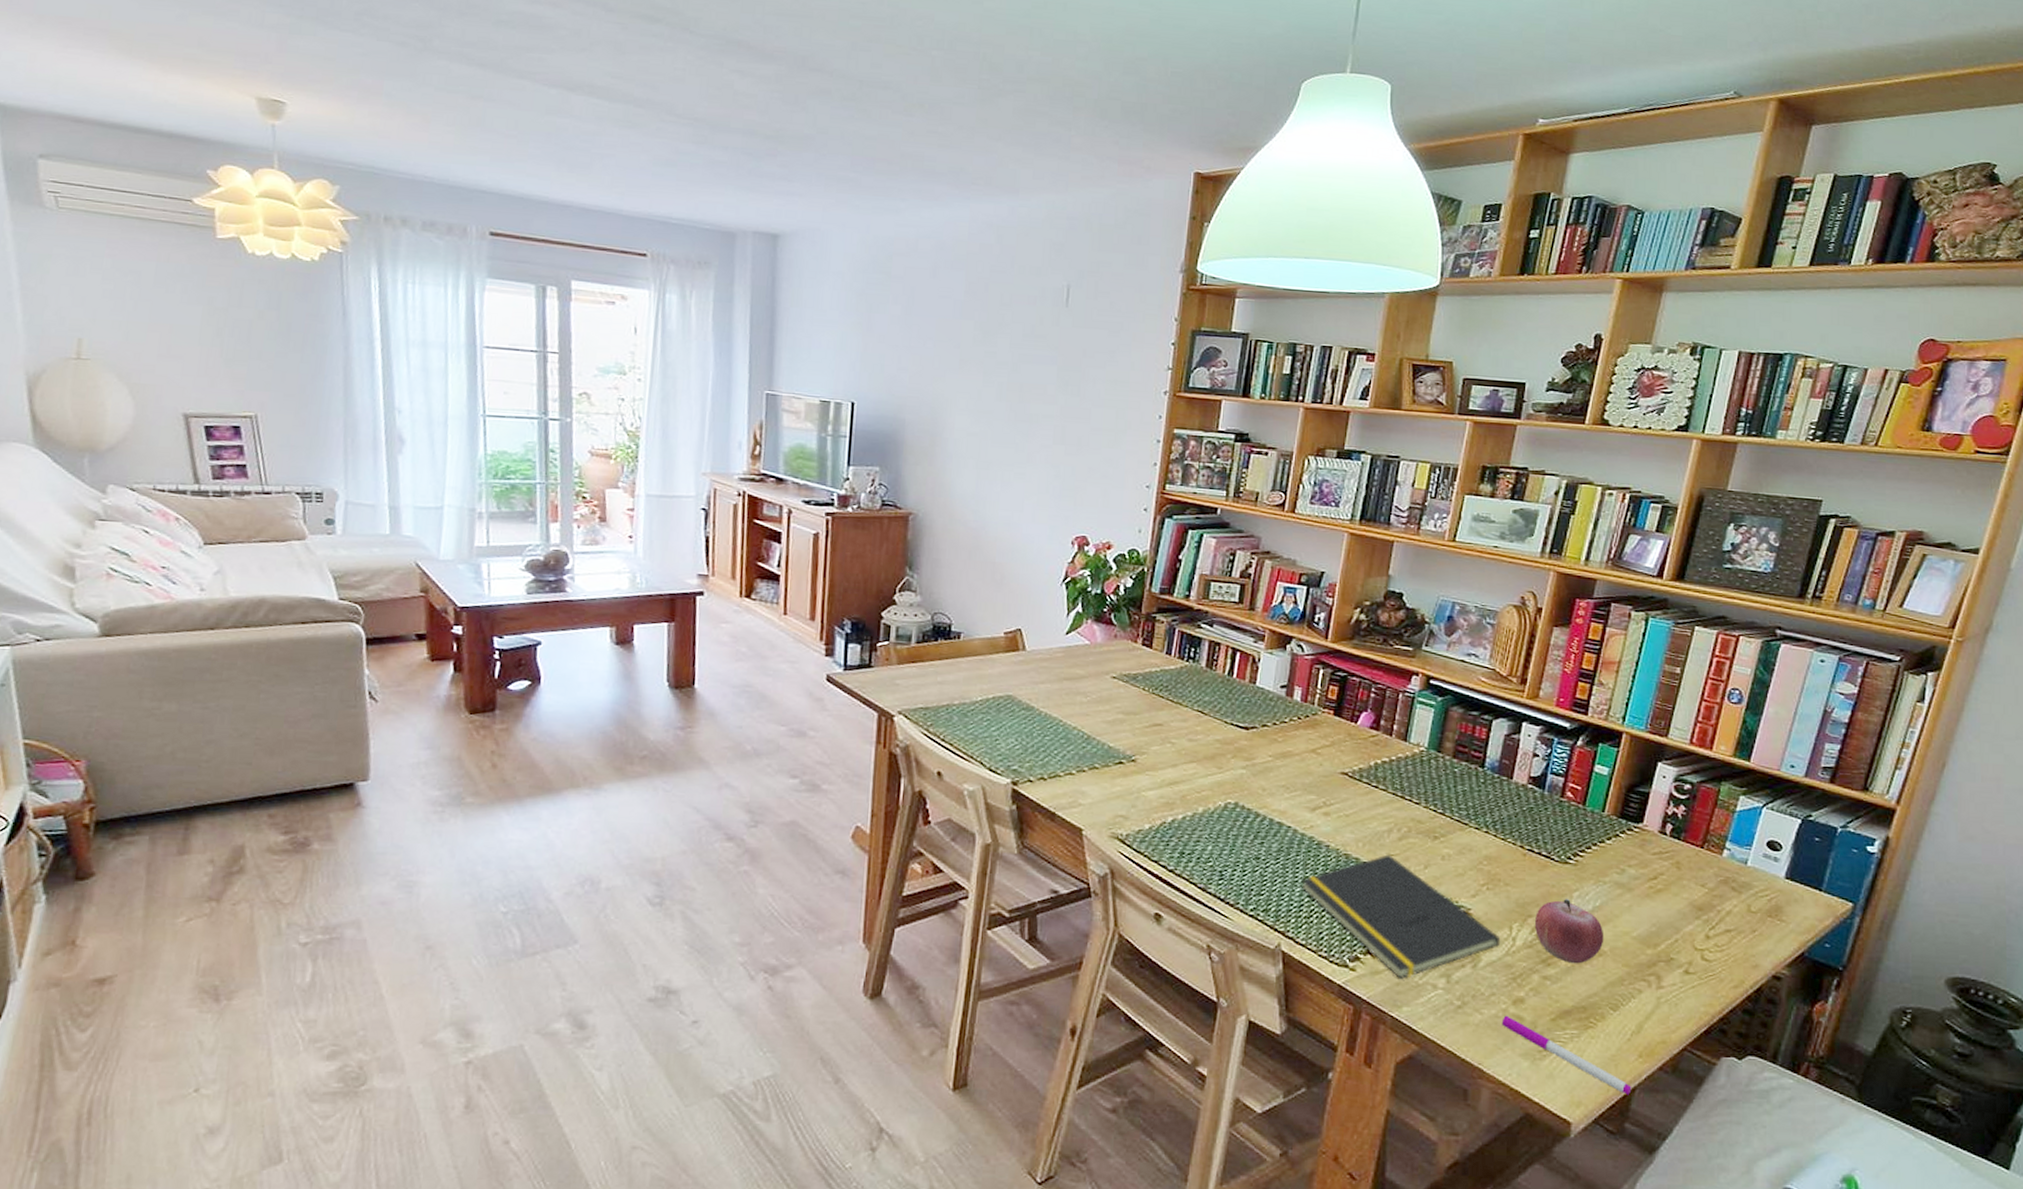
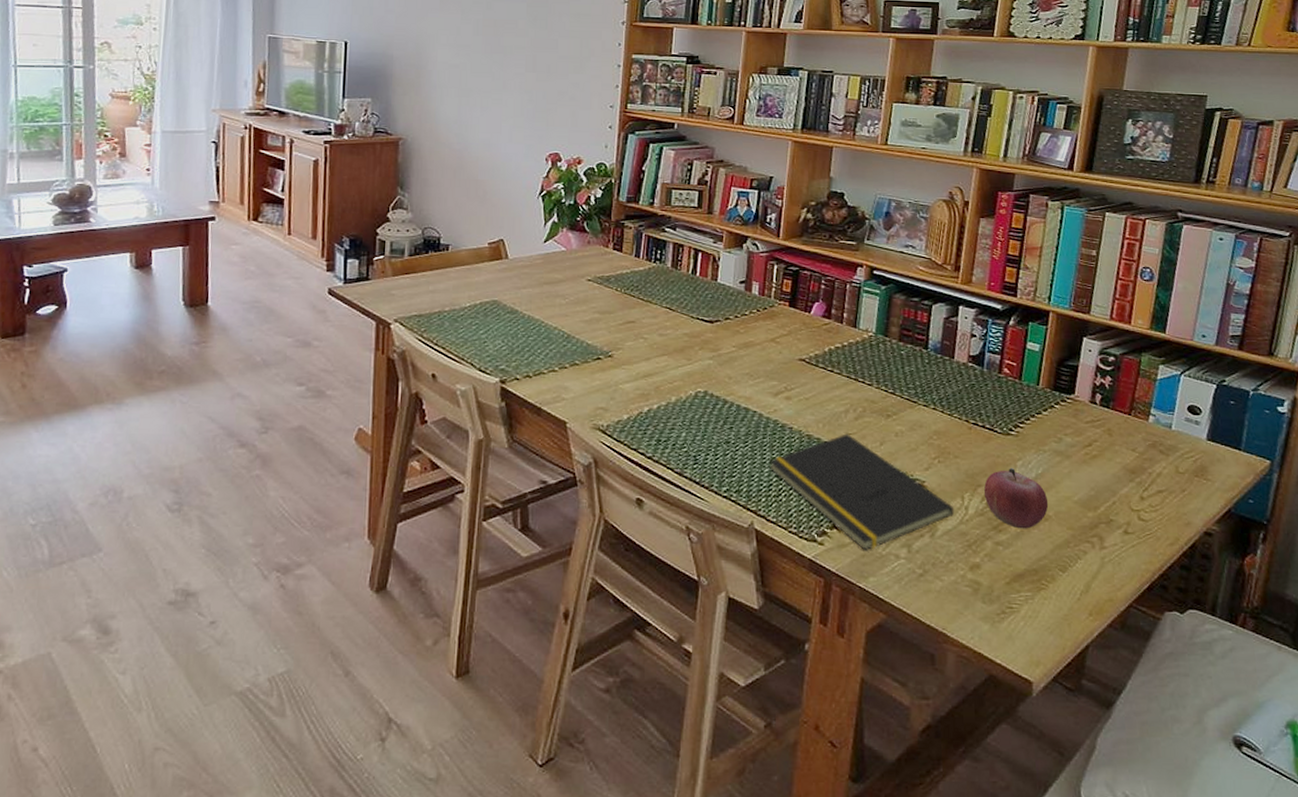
pen: present [1501,1015,1632,1095] -> none [961,581,1086,652]

